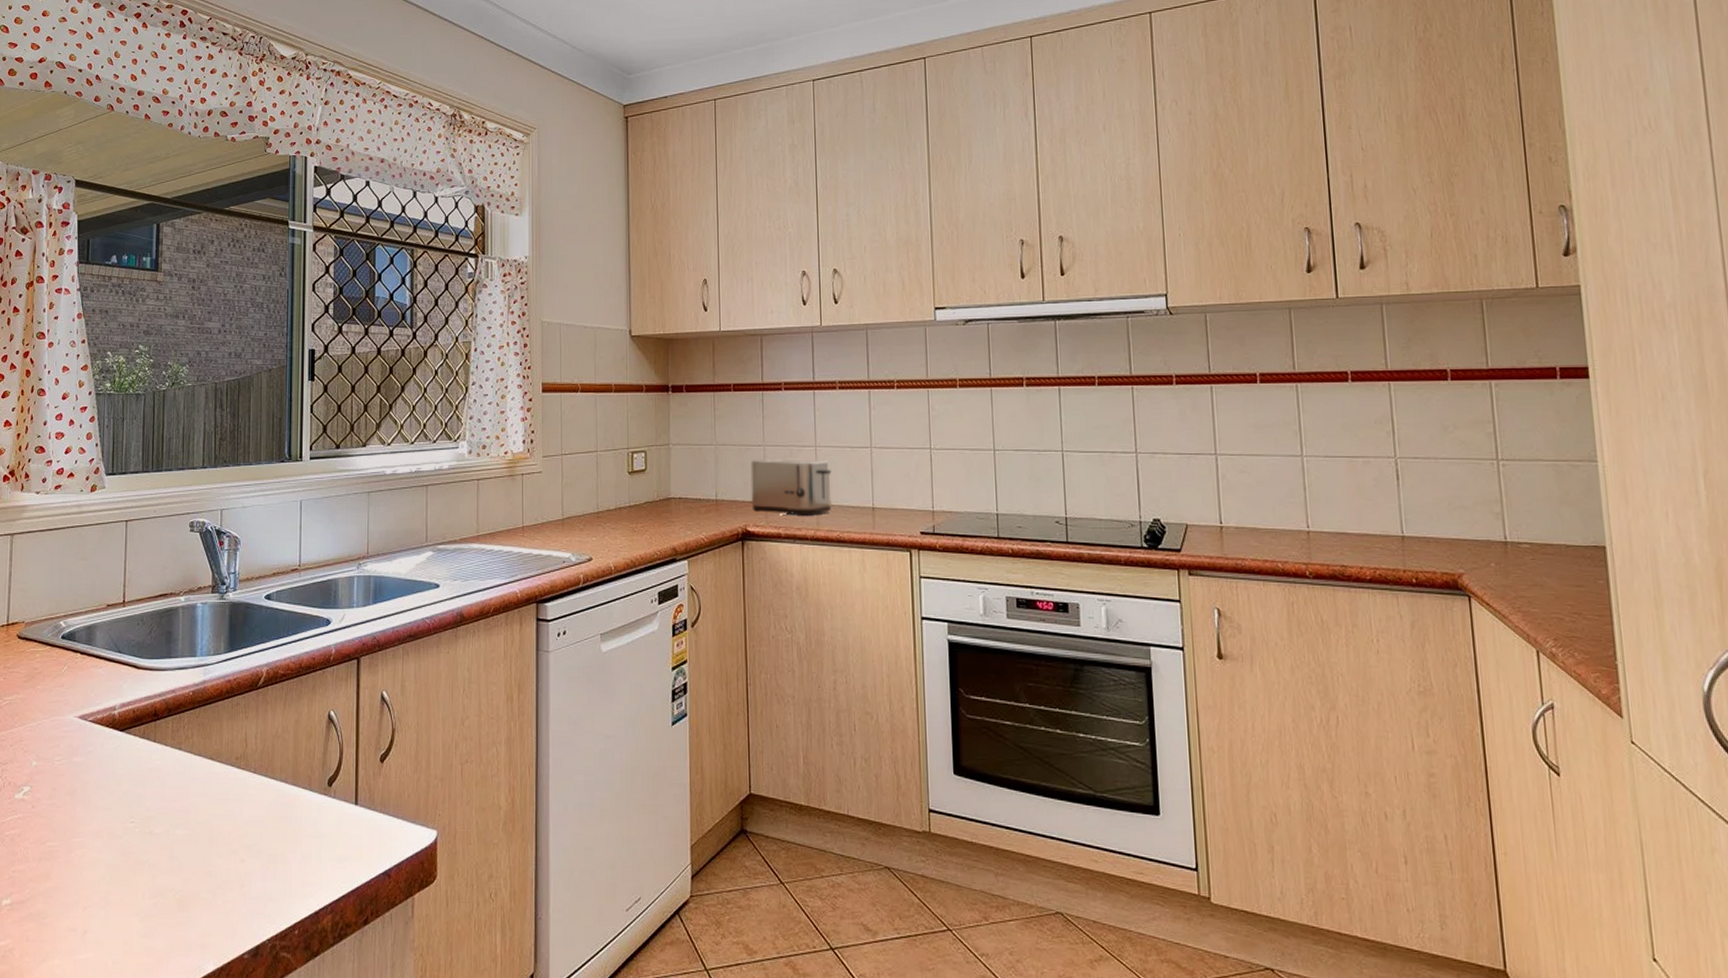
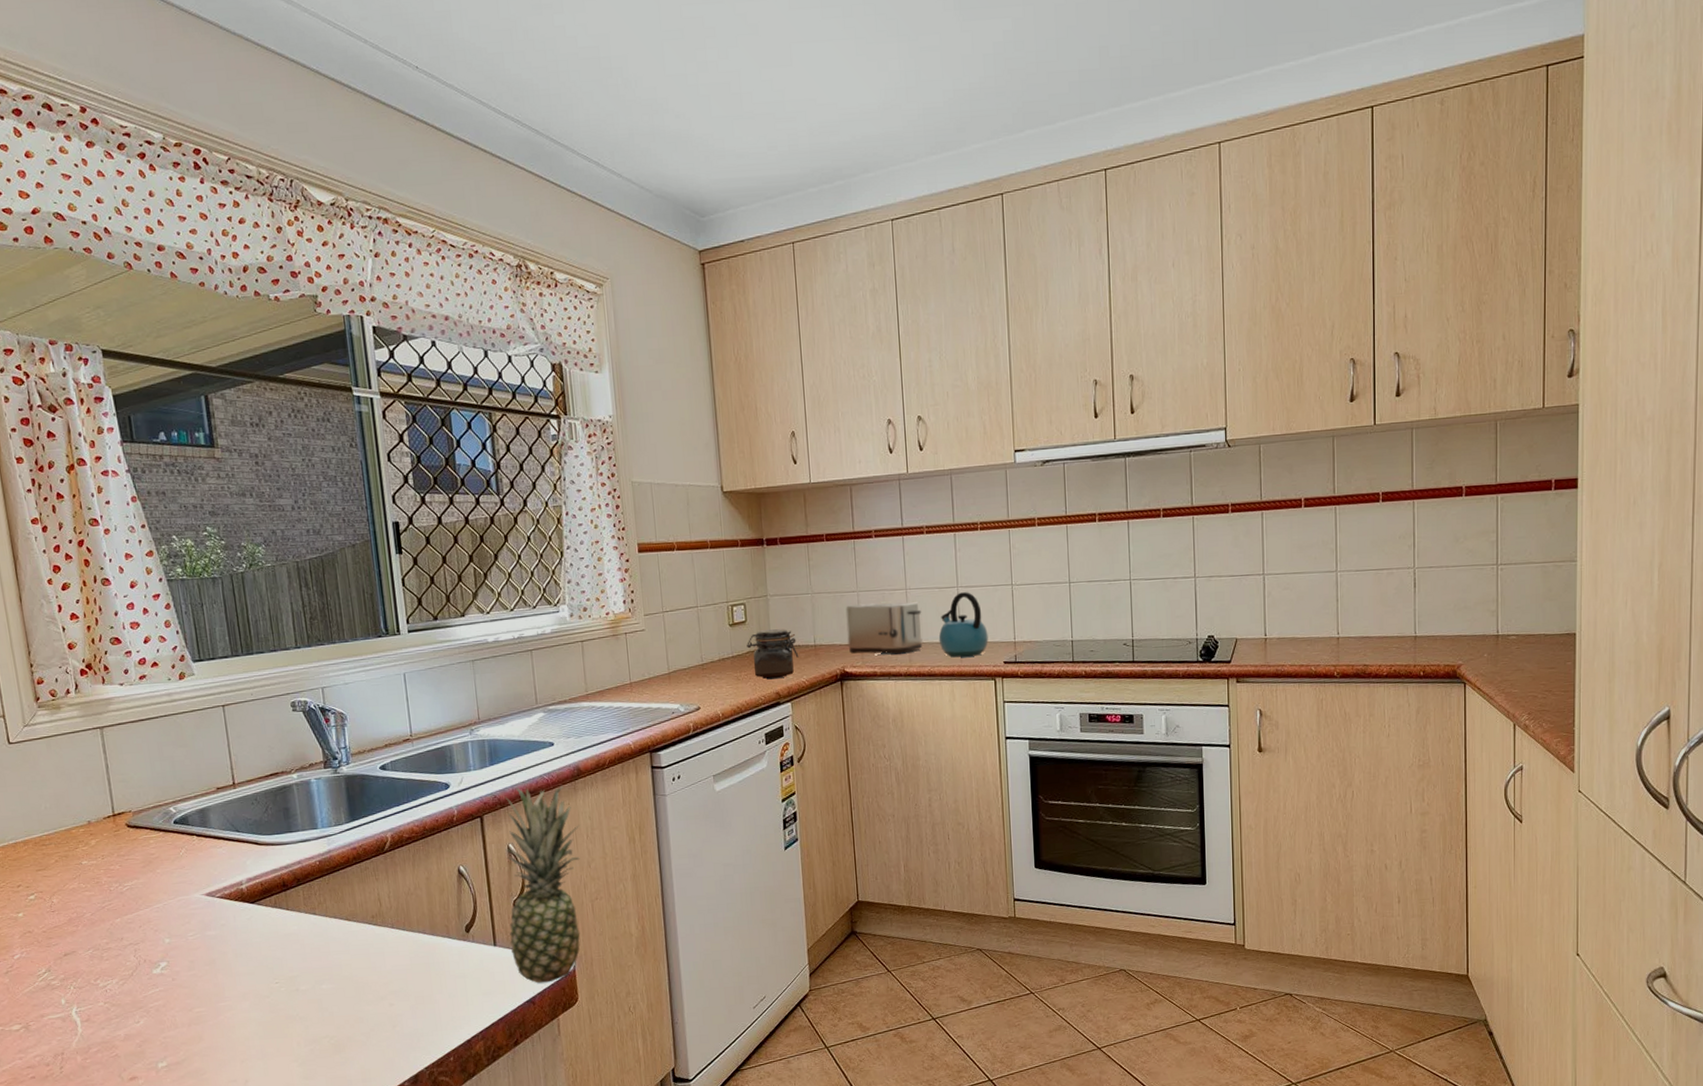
fruit: none [371,630,458,854] -> present [504,785,580,984]
jar: none [645,480,699,532] -> present [747,629,799,679]
kettle: none [849,453,904,524] -> present [938,592,988,658]

